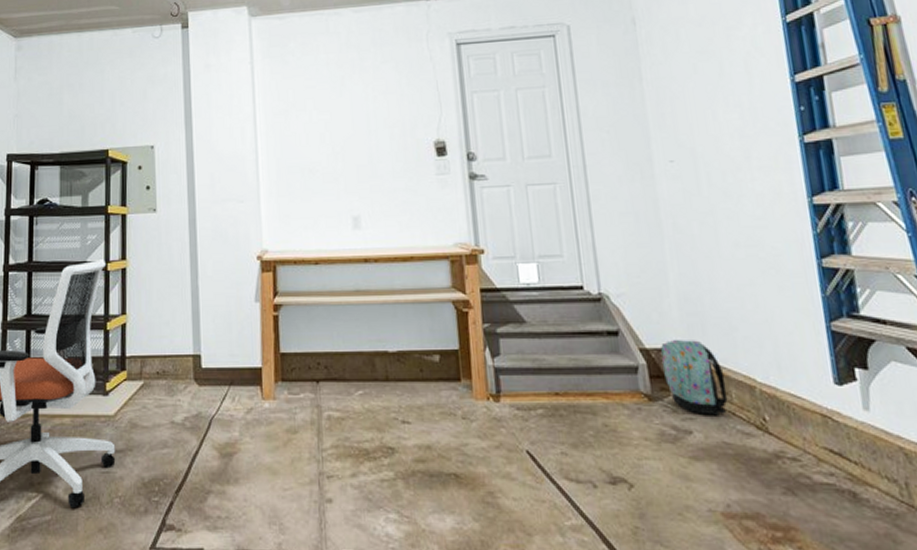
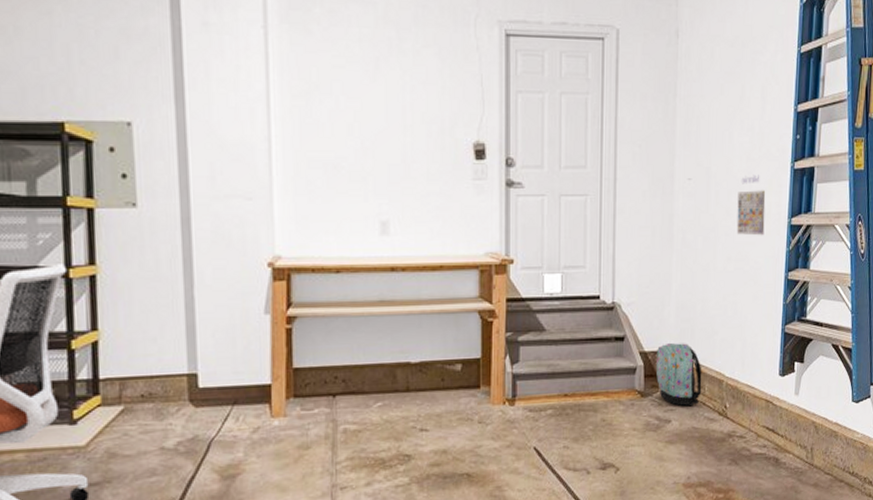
calendar: none [734,151,779,219] -> present [736,174,766,236]

